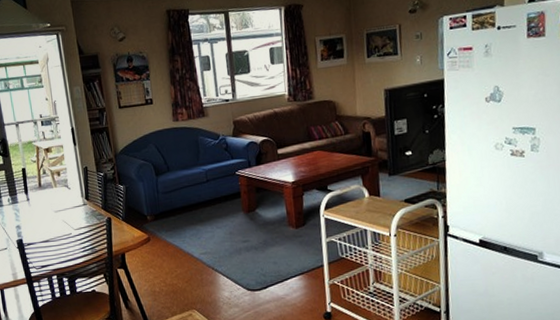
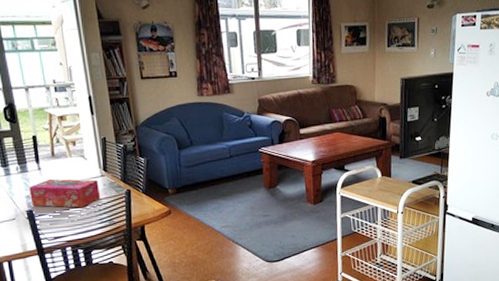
tissue box: none [19,208,84,237] -> present [29,178,101,208]

